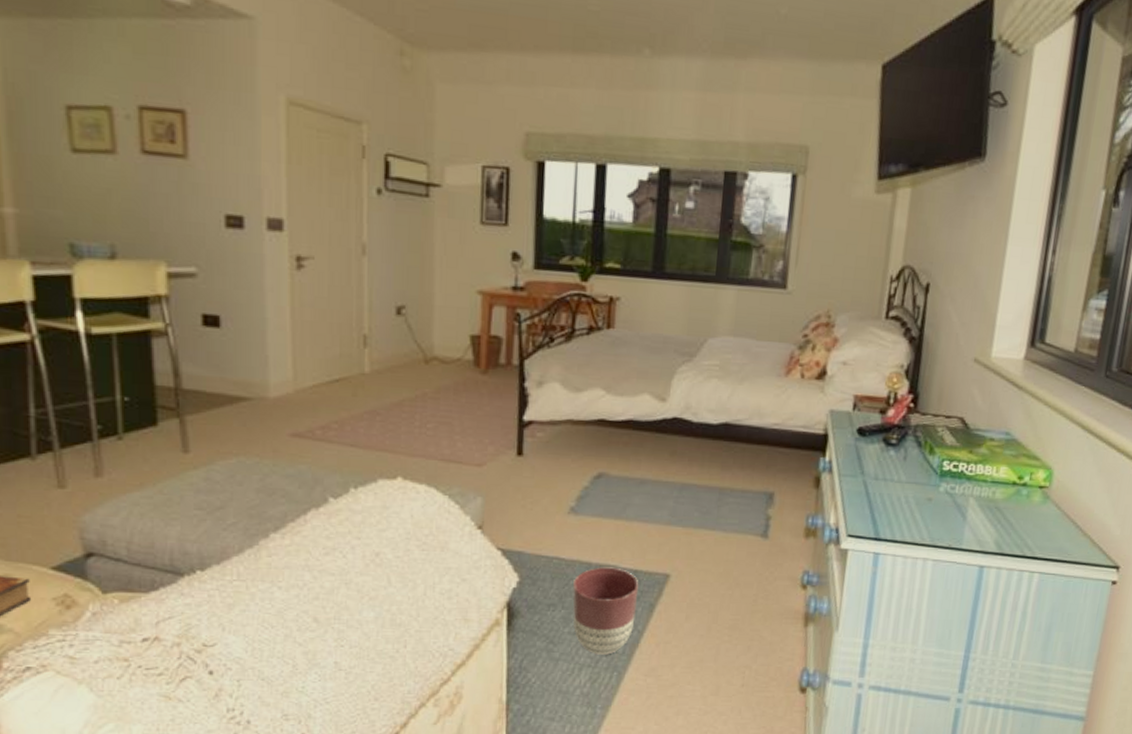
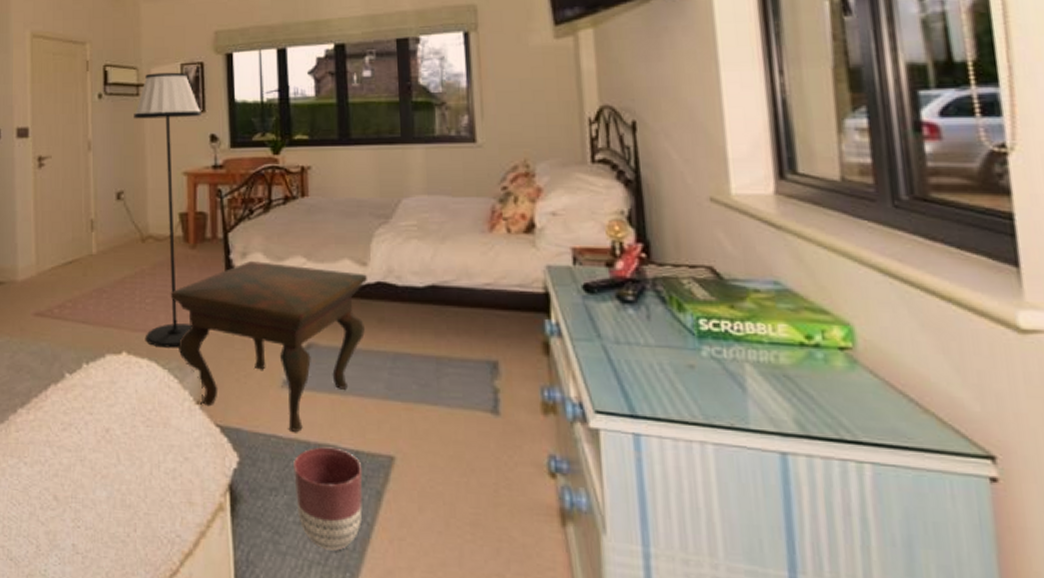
floor lamp: none [421,172,503,475] -> present [134,72,201,348]
side table: none [455,390,665,554] -> present [170,261,367,432]

